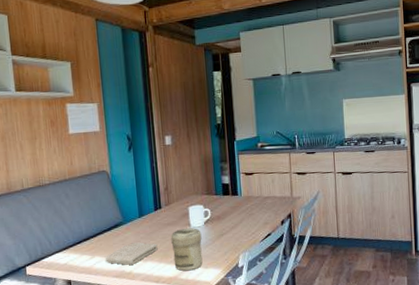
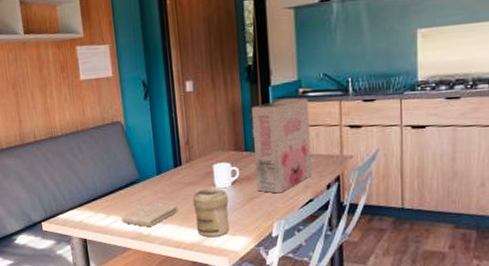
cereal box: none [220,150,270,230] -> present [251,98,313,194]

